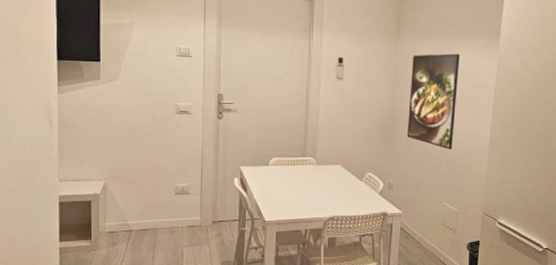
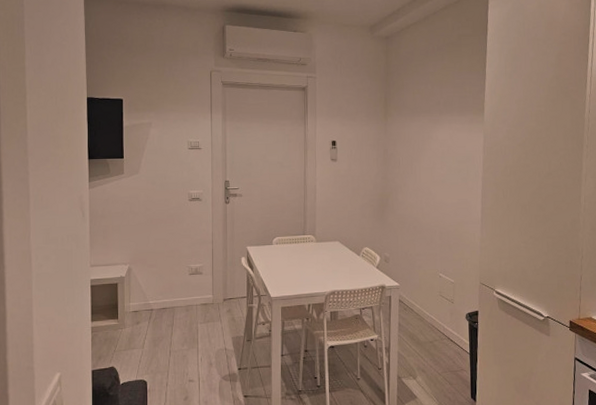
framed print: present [406,53,460,150] -> none [399,130,447,222]

